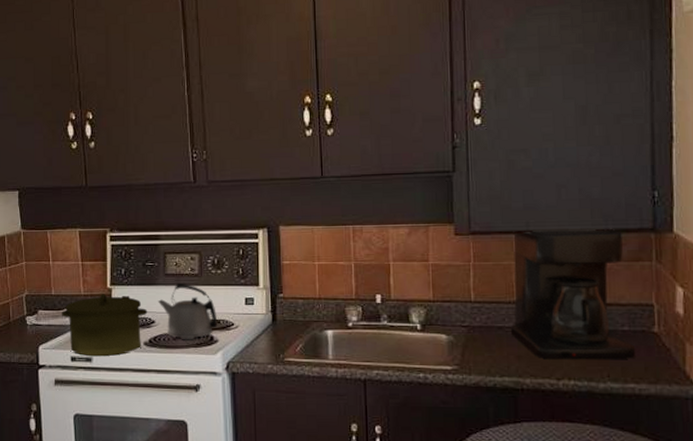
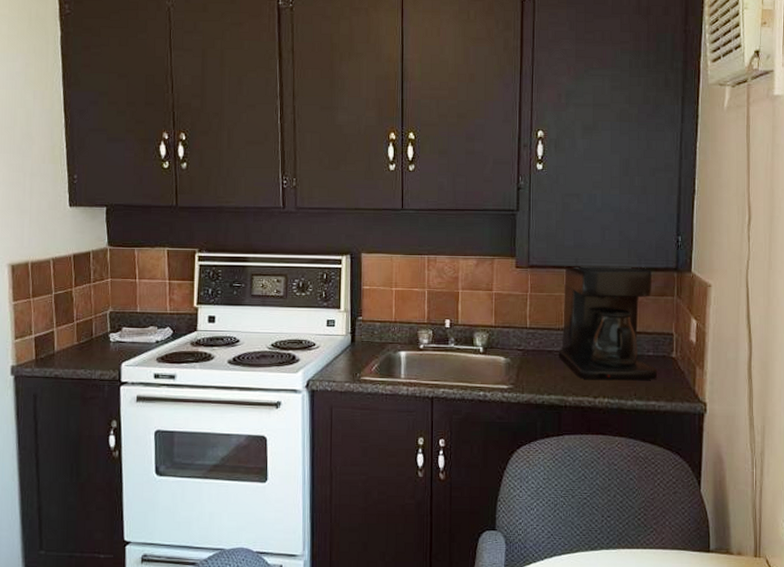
cooking pot: present [61,294,148,356] -> none [145,312,233,373]
kettle: present [157,283,218,340] -> none [243,304,300,359]

